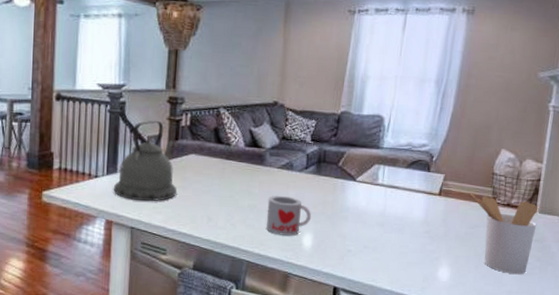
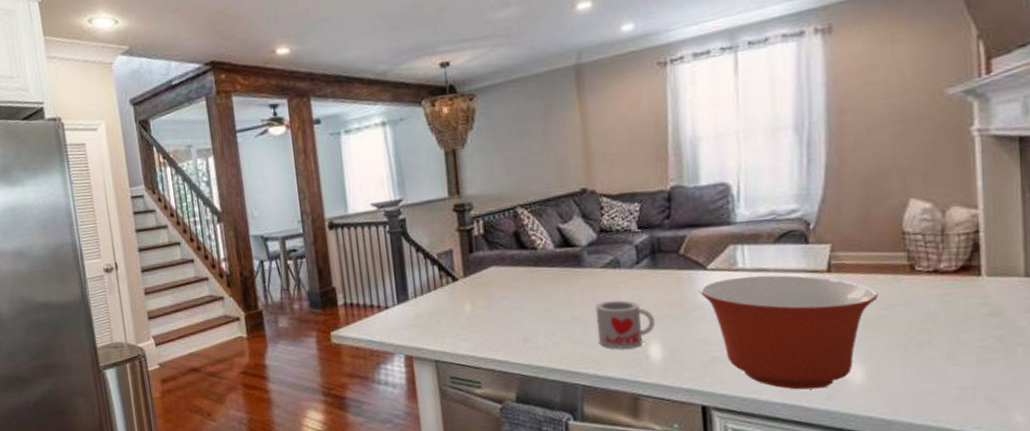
kettle: present [113,120,177,202] -> none [407,234,481,329]
mixing bowl: none [347,189,469,282] -> present [699,275,878,390]
utensil holder: present [471,193,538,275] -> none [875,262,987,364]

